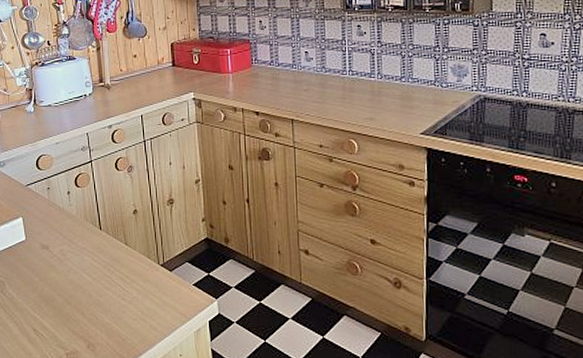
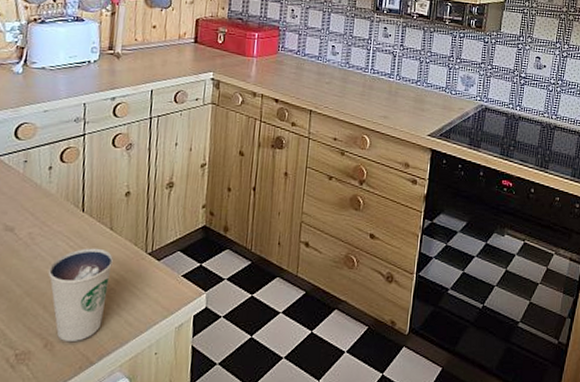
dixie cup: none [80,261,133,343] -> present [48,248,114,341]

